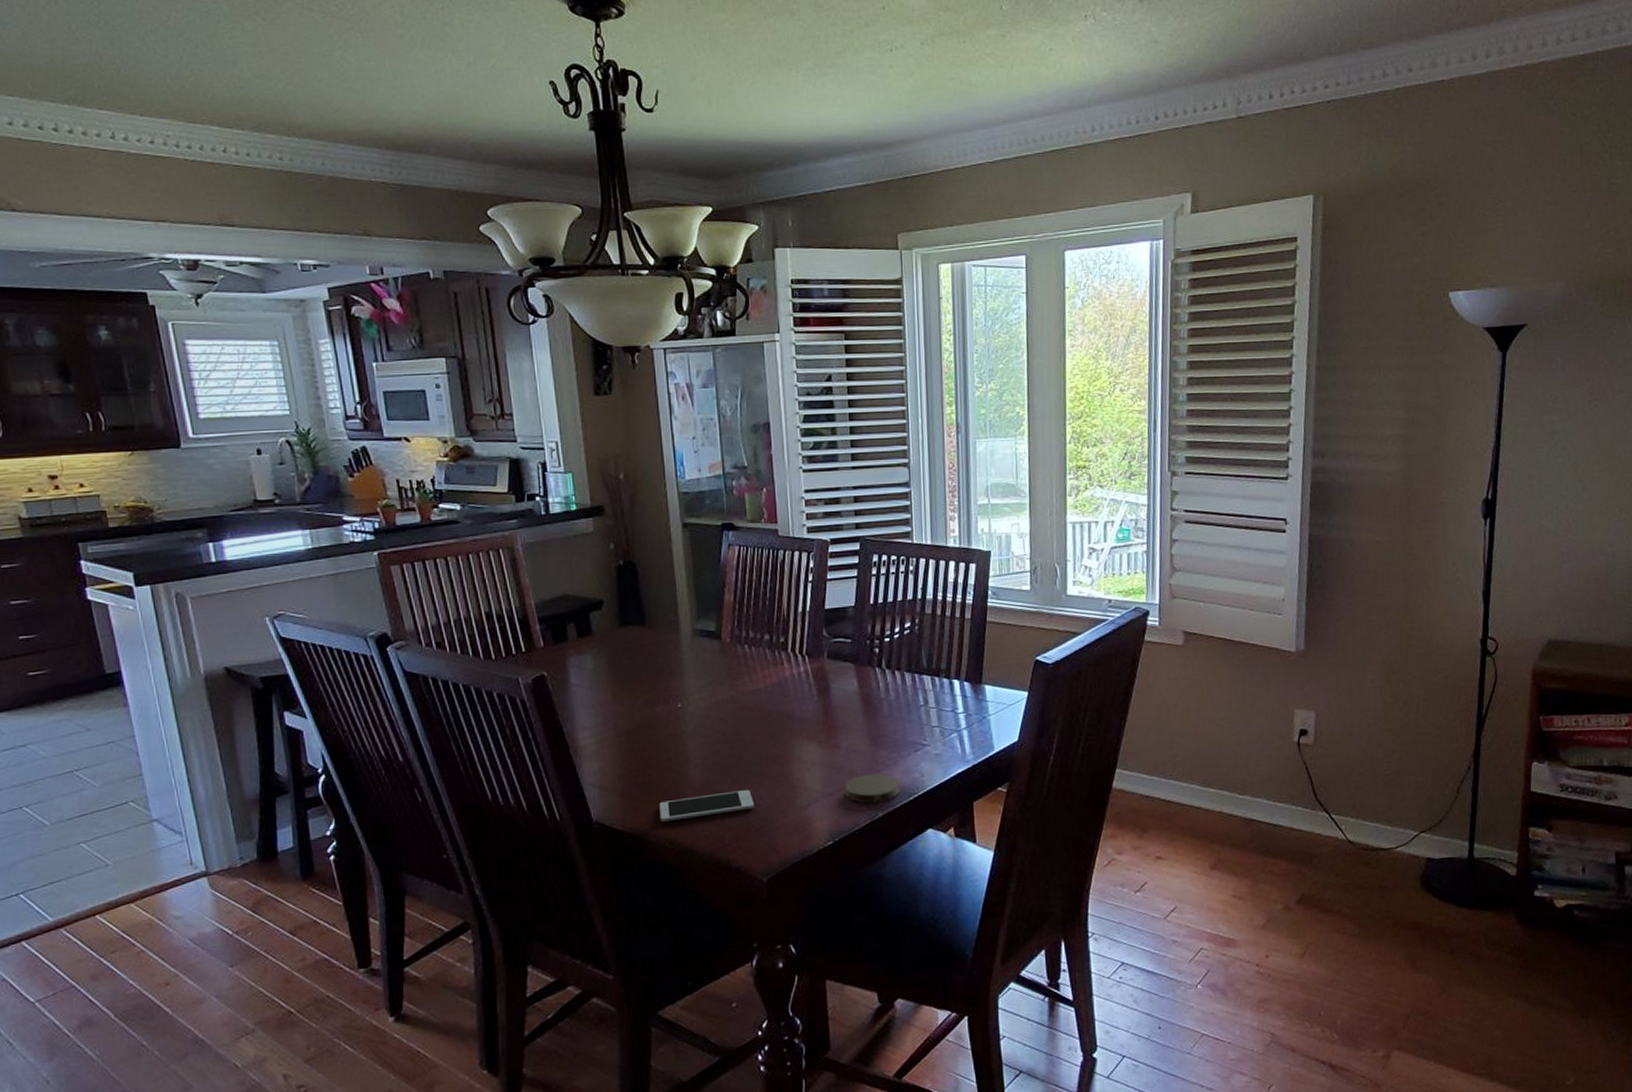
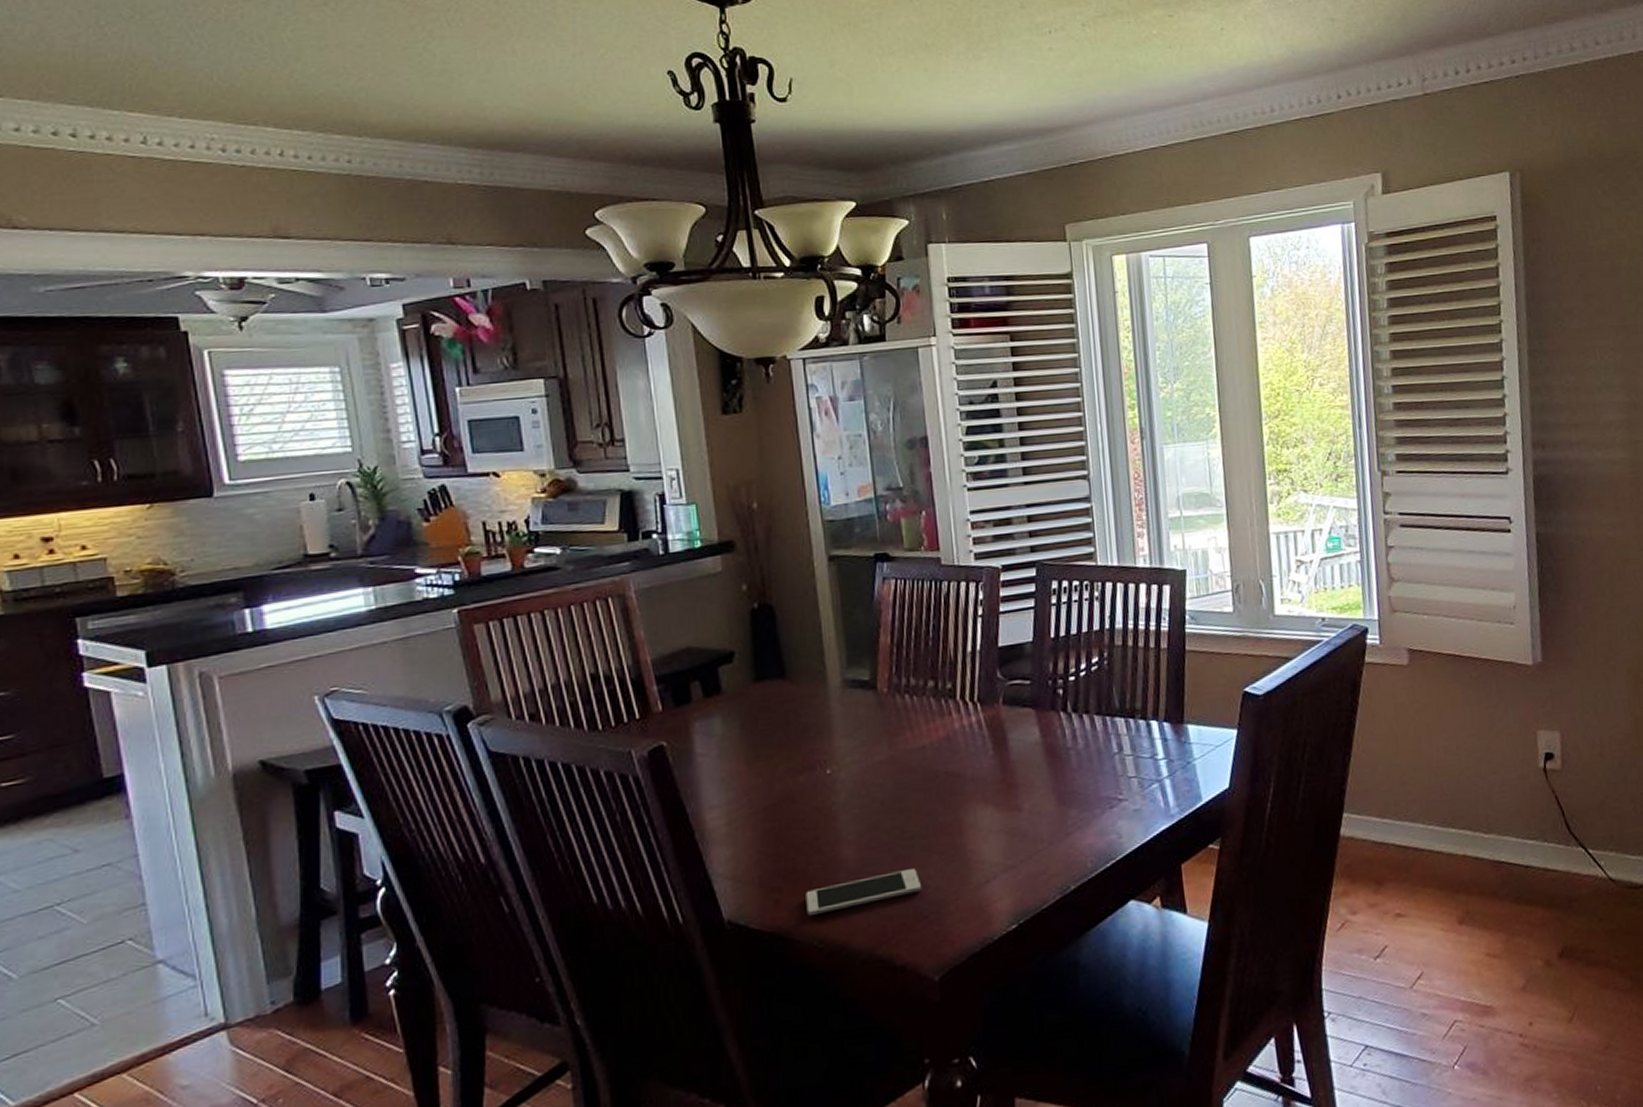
coaster: present [845,773,900,803] -> none [1029,837,1095,875]

